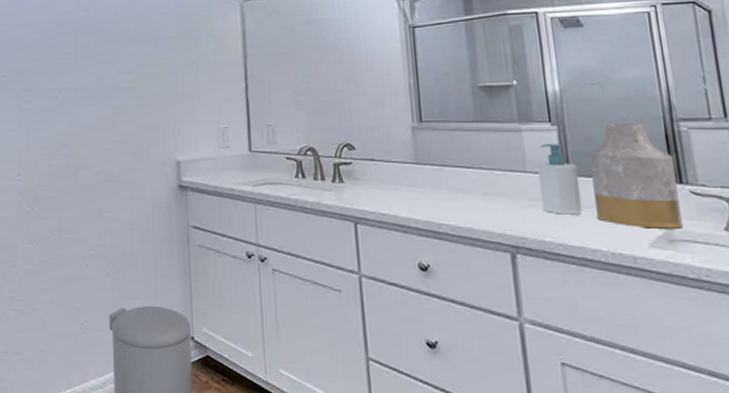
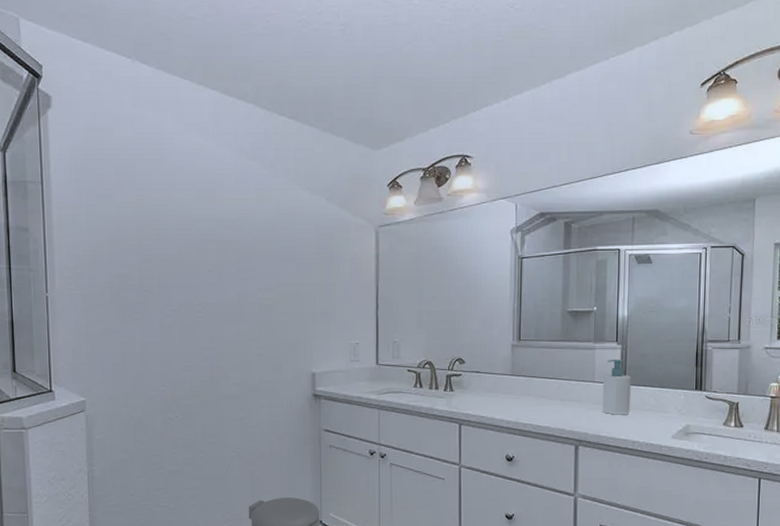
vase: present [589,123,683,229] -> none [639,344,698,425]

